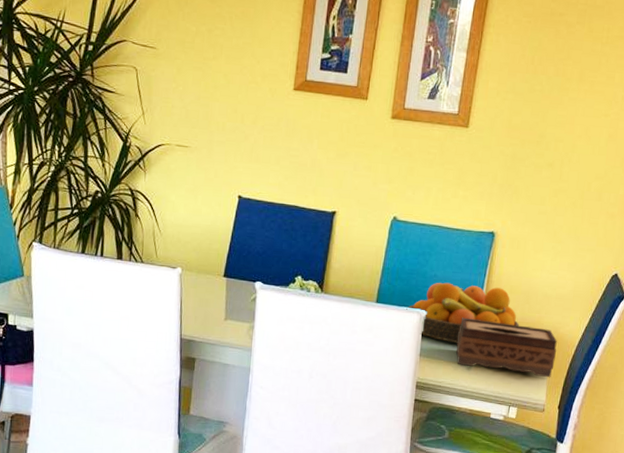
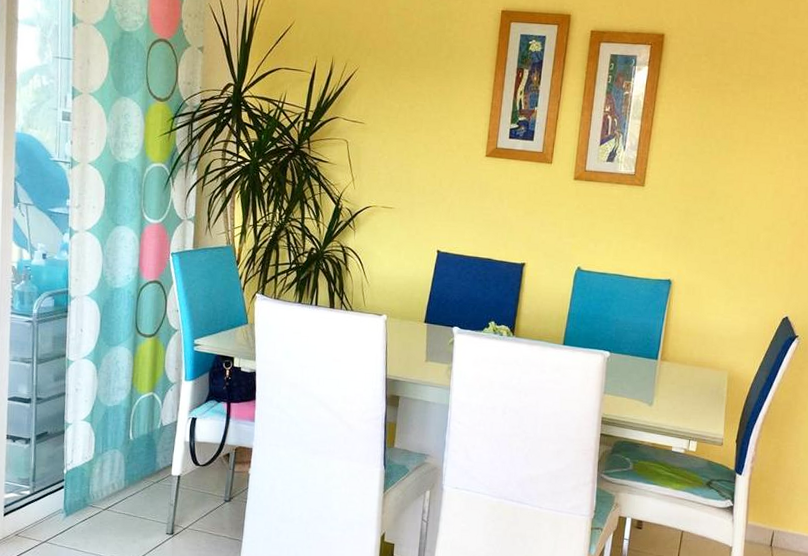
fruit bowl: present [406,282,520,343] -> none [591,326,697,381]
tissue box: present [456,317,557,378] -> none [638,358,733,414]

